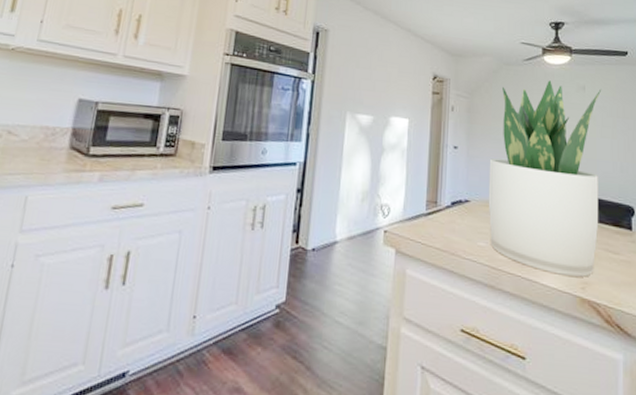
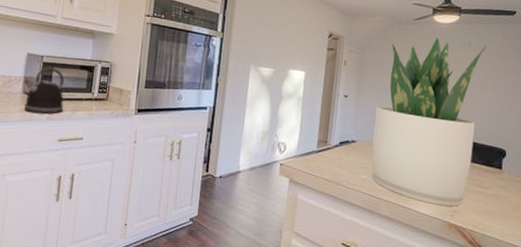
kettle: none [69,115,124,175] -> present [23,67,65,115]

